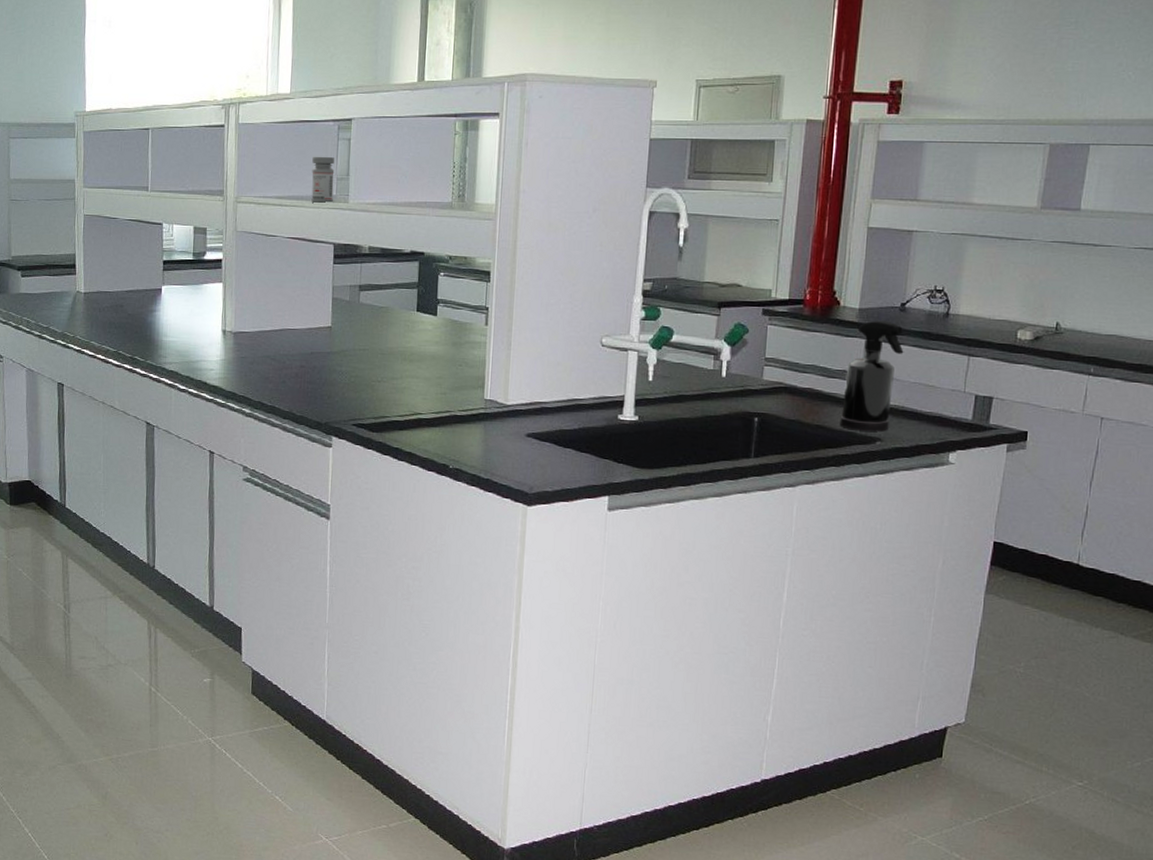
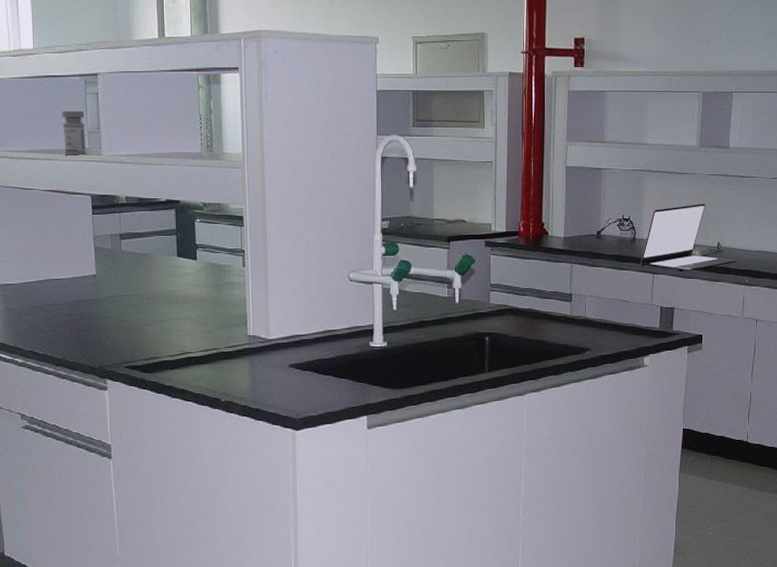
spray bottle: present [839,320,904,432] -> none [555,247,602,343]
laptop: none [953,275,1080,355] -> present [641,204,737,271]

